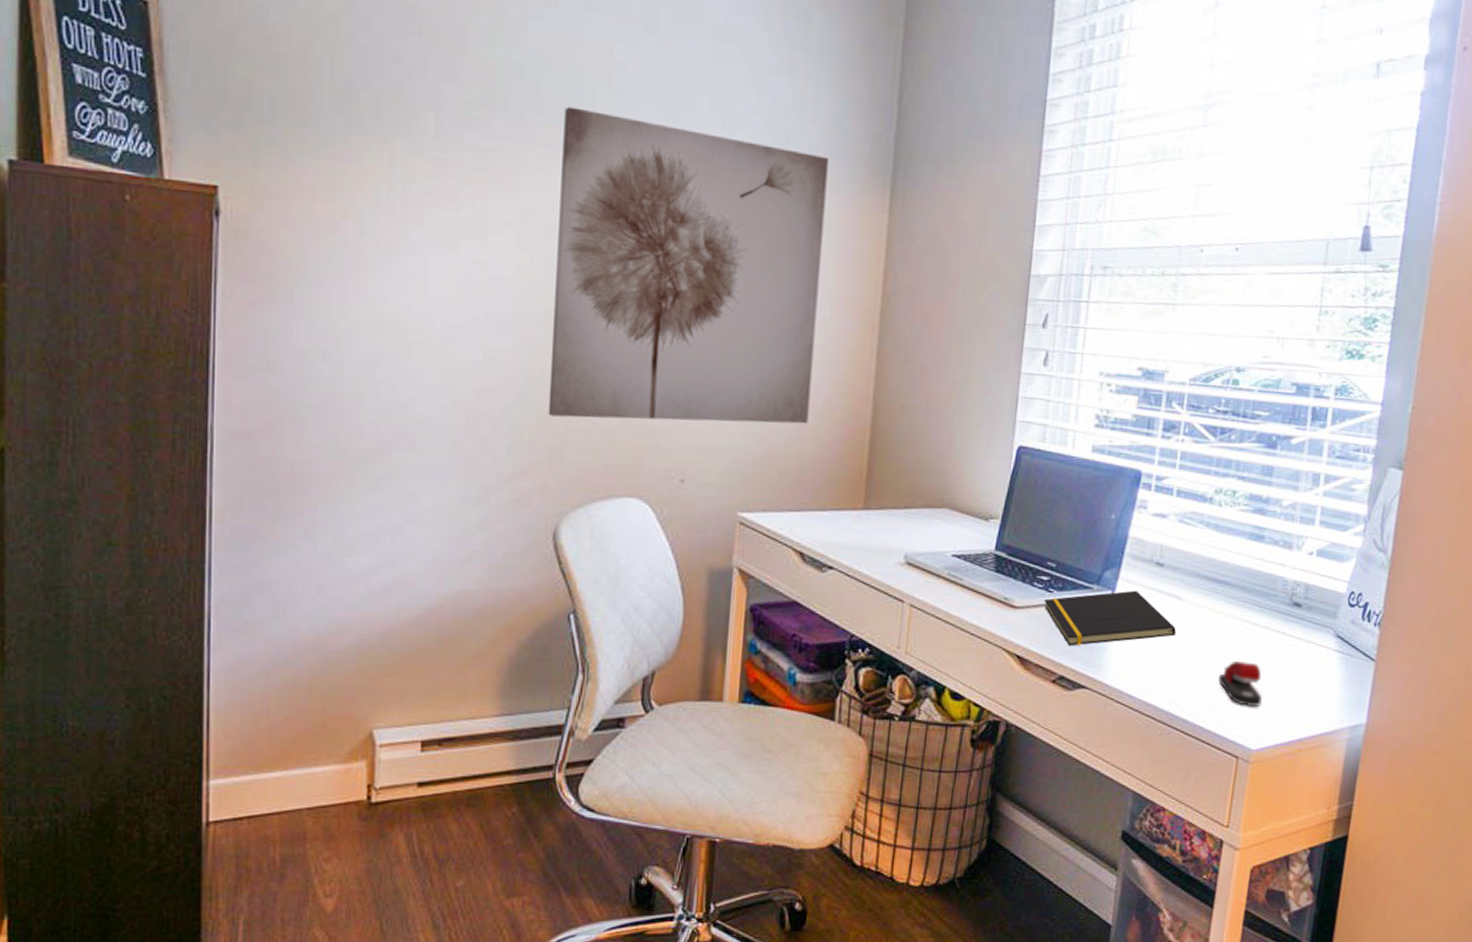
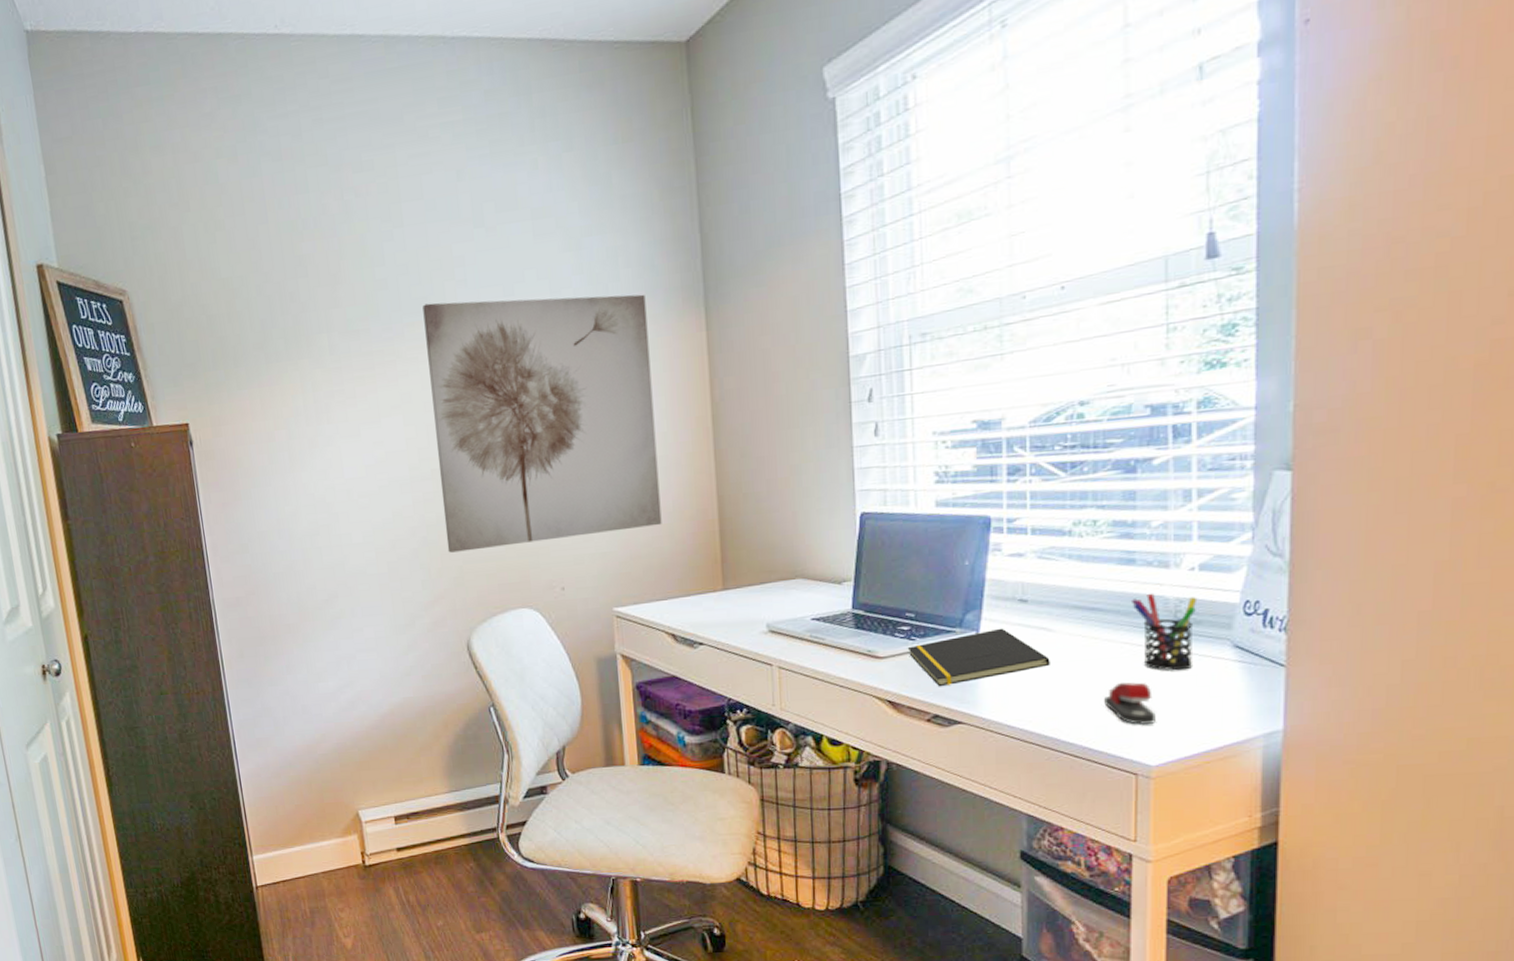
pen holder: none [1254,572,1312,655] -> present [1130,593,1198,671]

